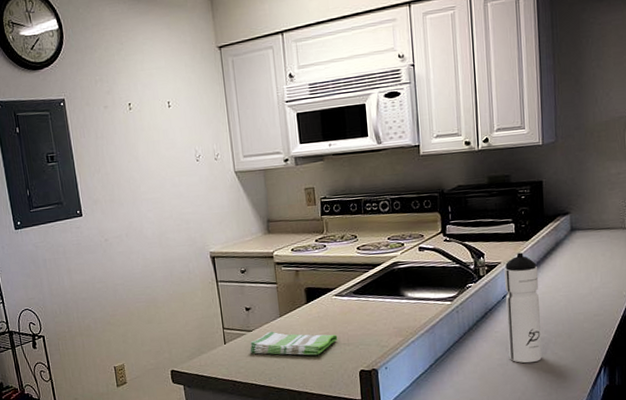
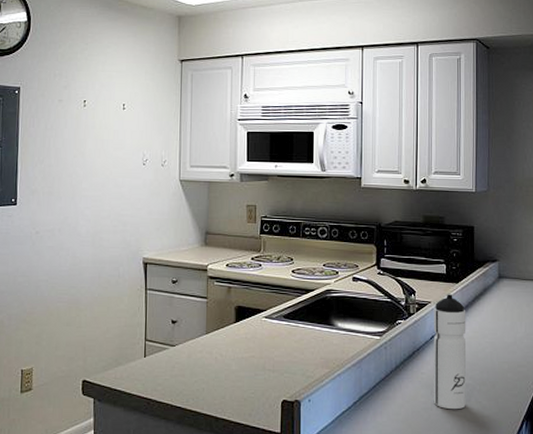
dish towel: present [250,331,338,356] -> none [170,348,263,379]

